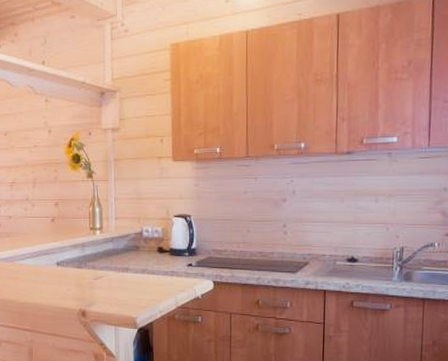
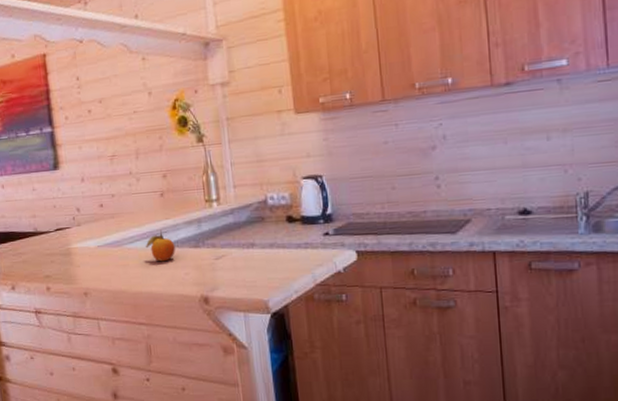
fruit: none [35,250,61,278] -> present [145,229,175,262]

